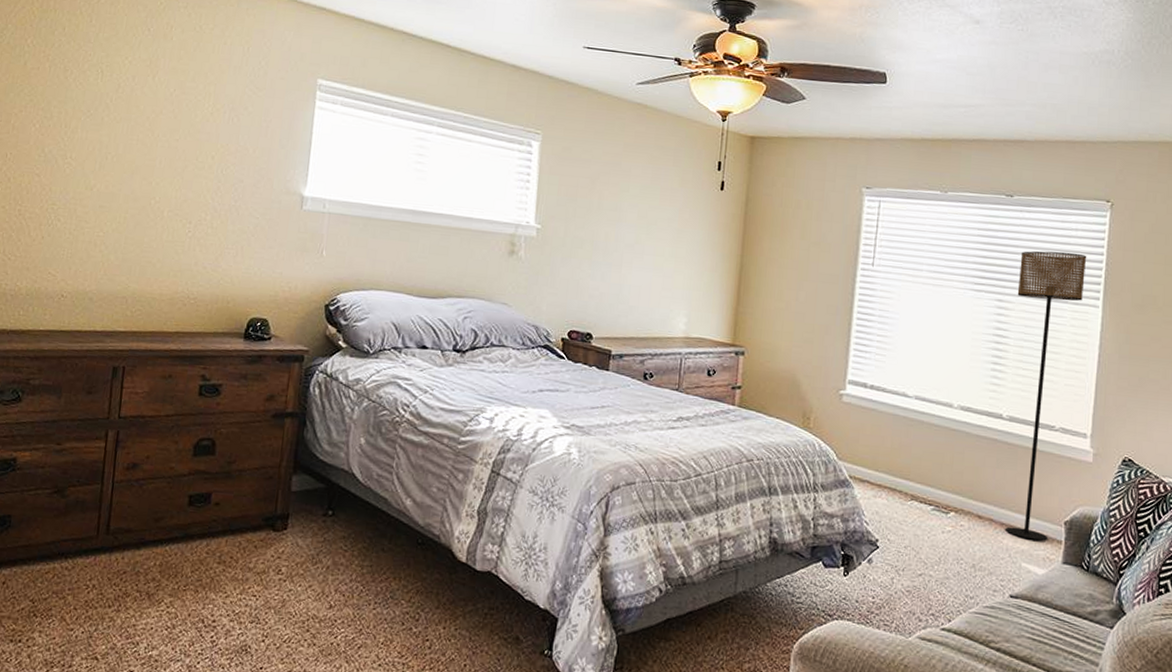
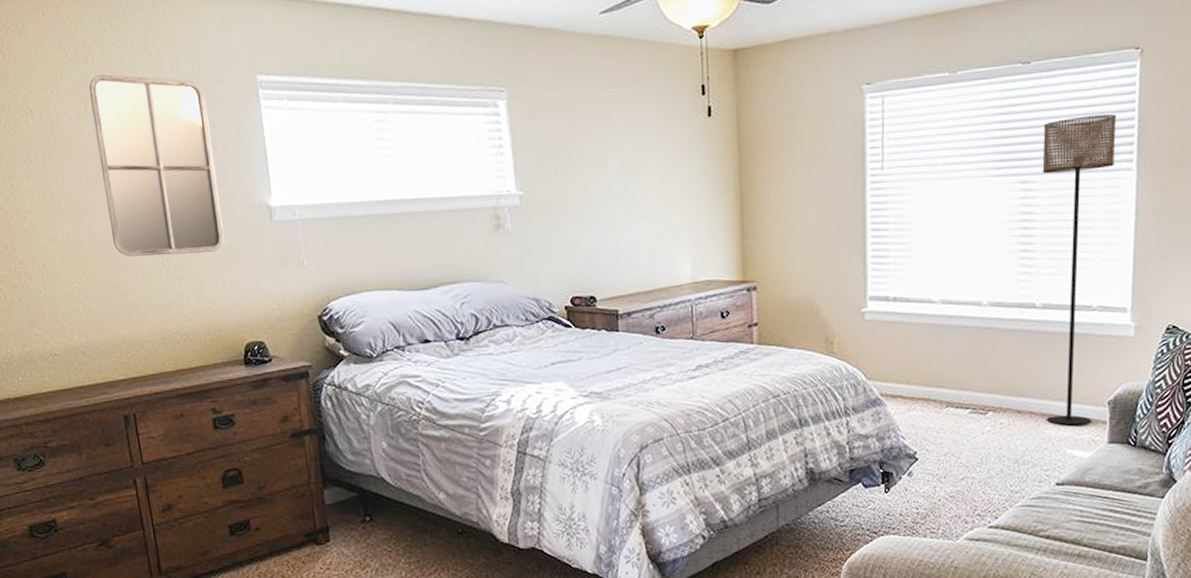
home mirror: none [147,52,266,228] -> present [88,74,224,257]

